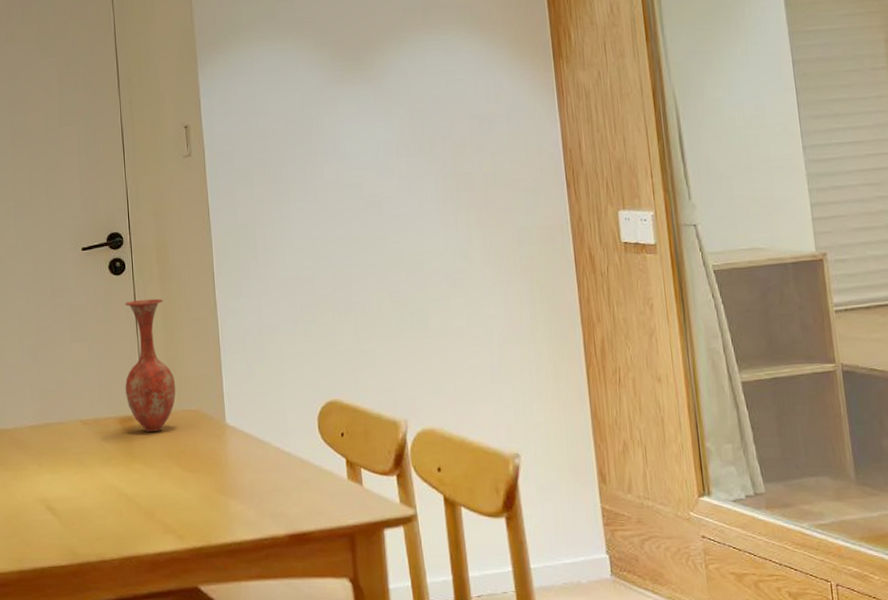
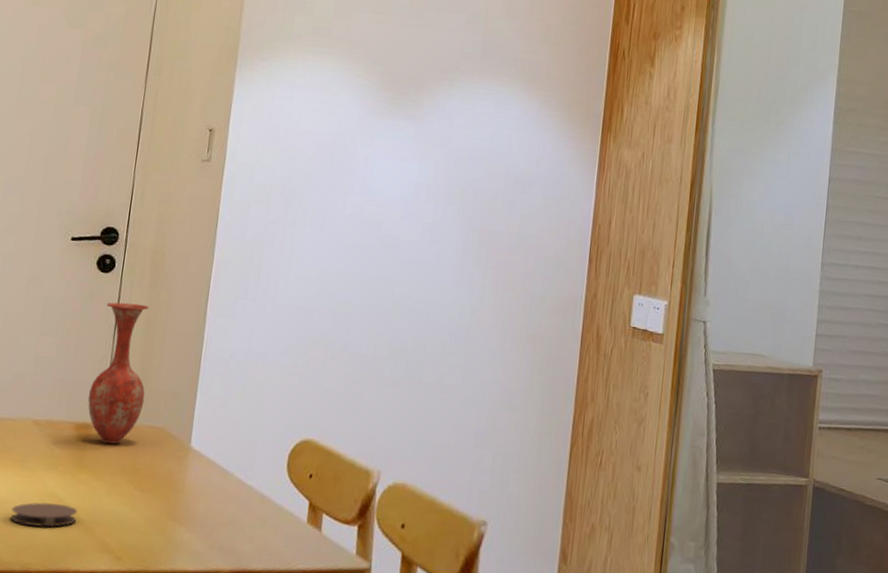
coaster: none [78,494,137,518] -> present [10,502,78,527]

